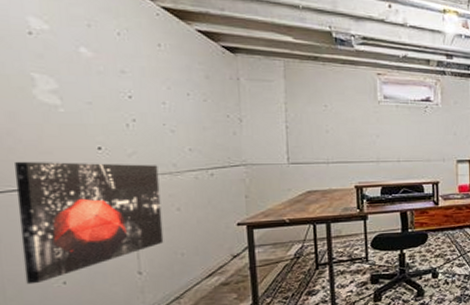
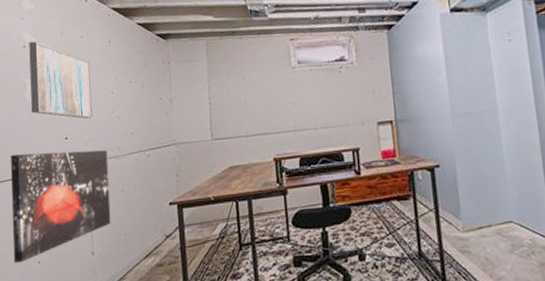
wall art: none [37,29,136,129] -> present [29,41,92,119]

